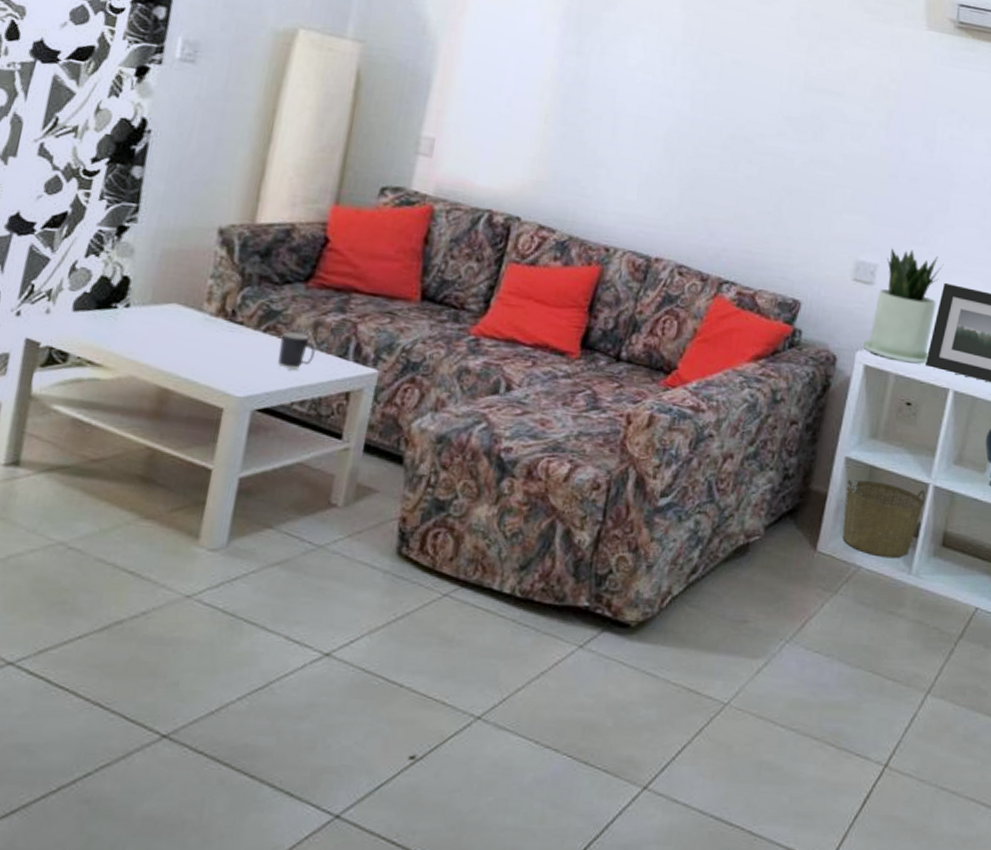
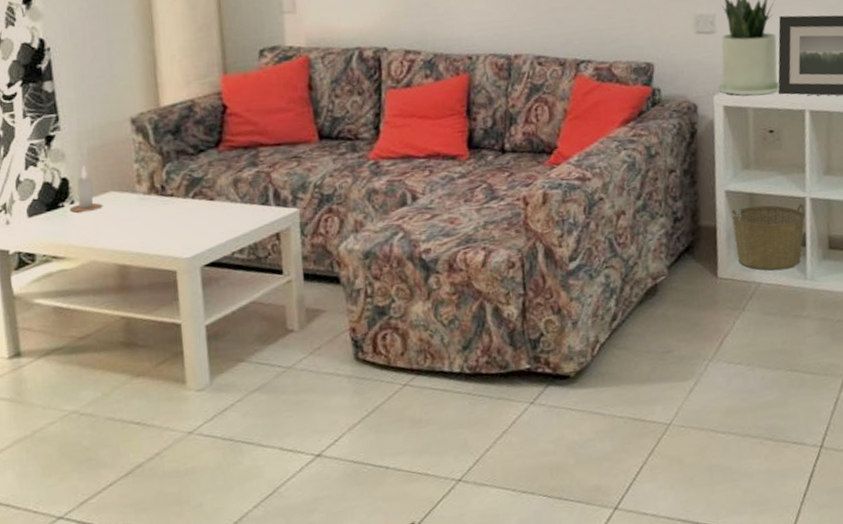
candle: none [122,267,161,321] -> present [69,165,103,213]
mug: present [278,331,316,370] -> none [208,191,241,225]

